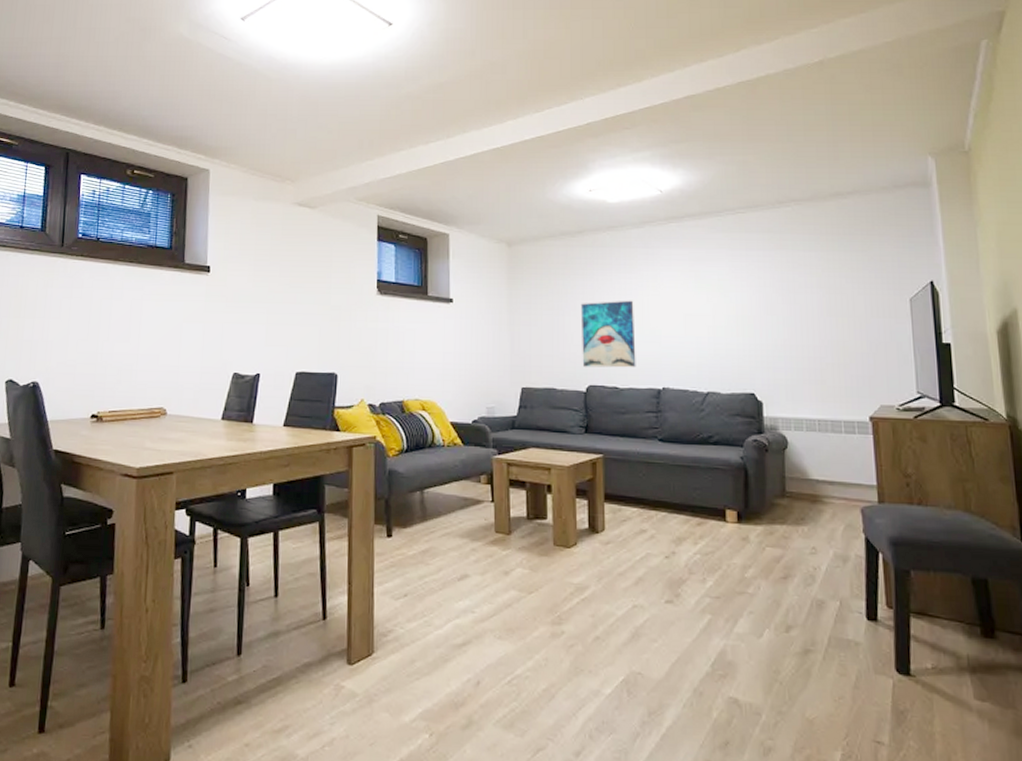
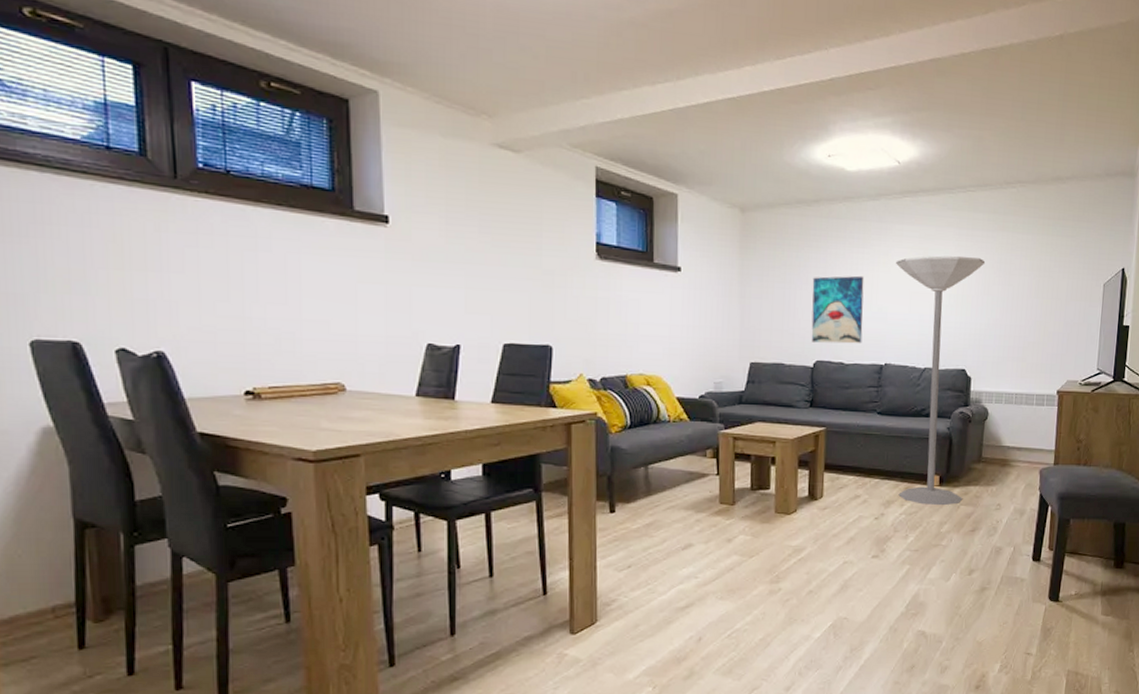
floor lamp: none [666,276,768,547] -> present [896,255,986,506]

